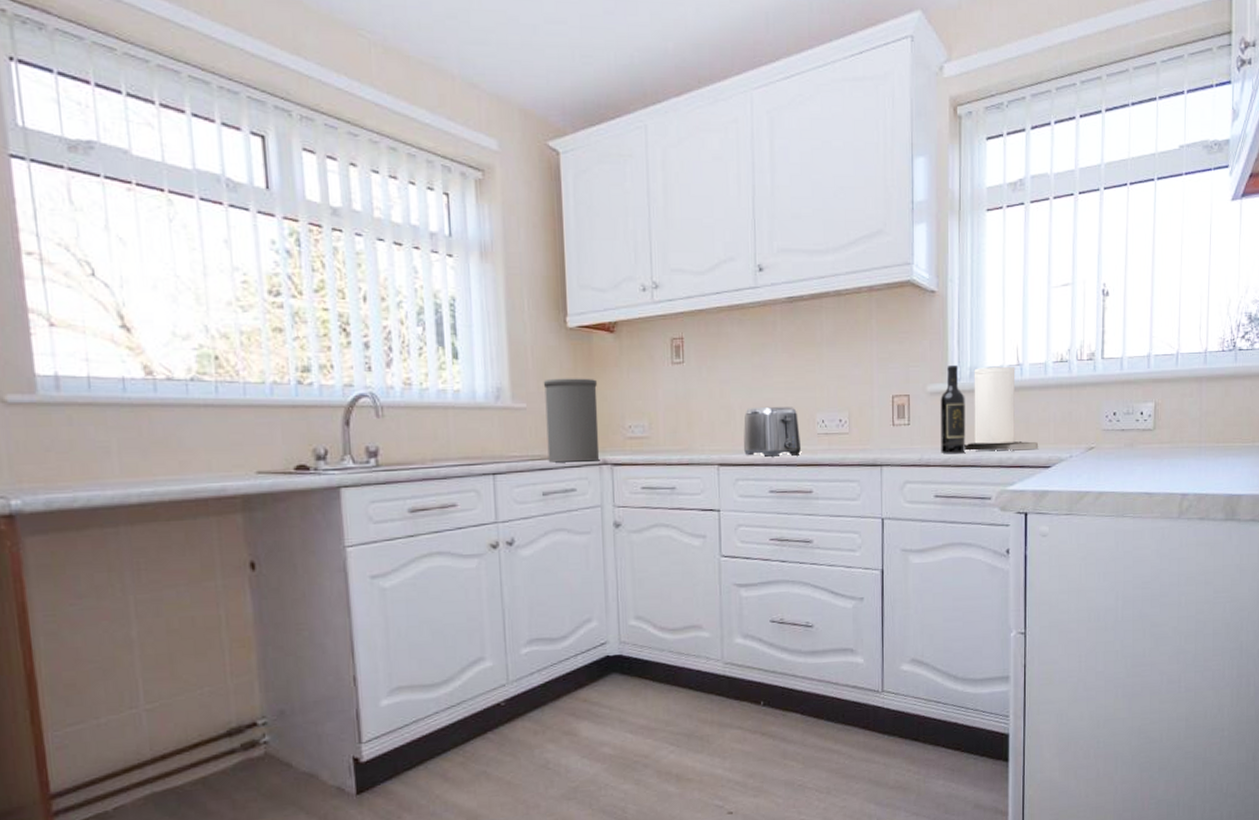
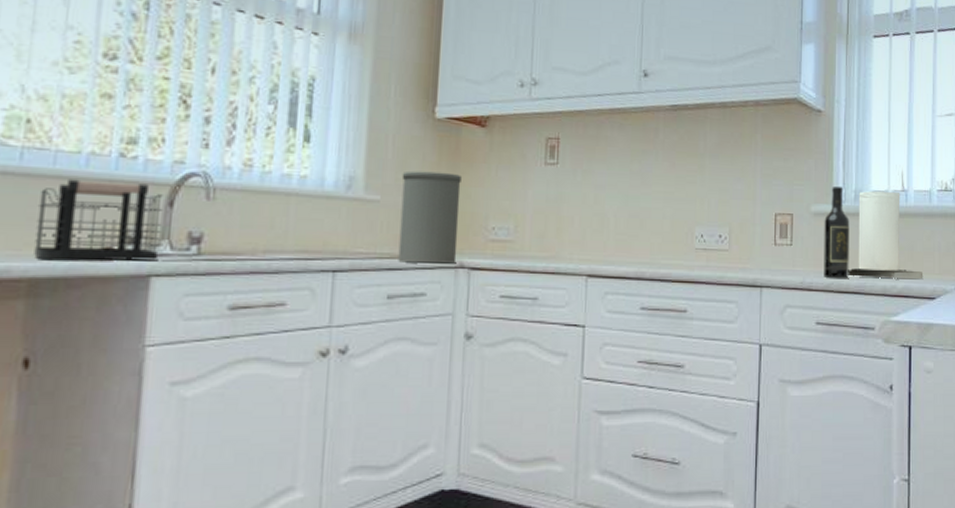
dish rack: none [237,406,344,479] -> present [34,179,163,261]
toaster: present [743,406,802,457] -> none [615,216,678,271]

